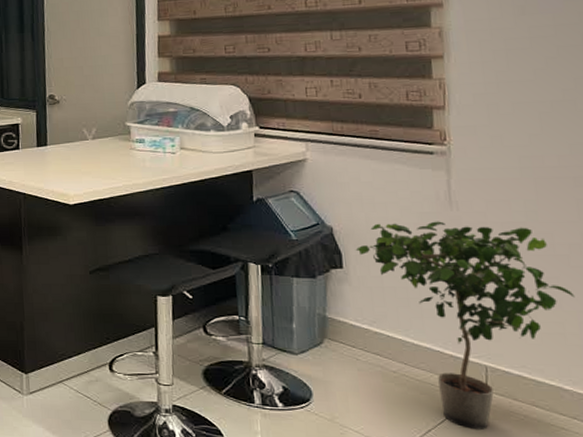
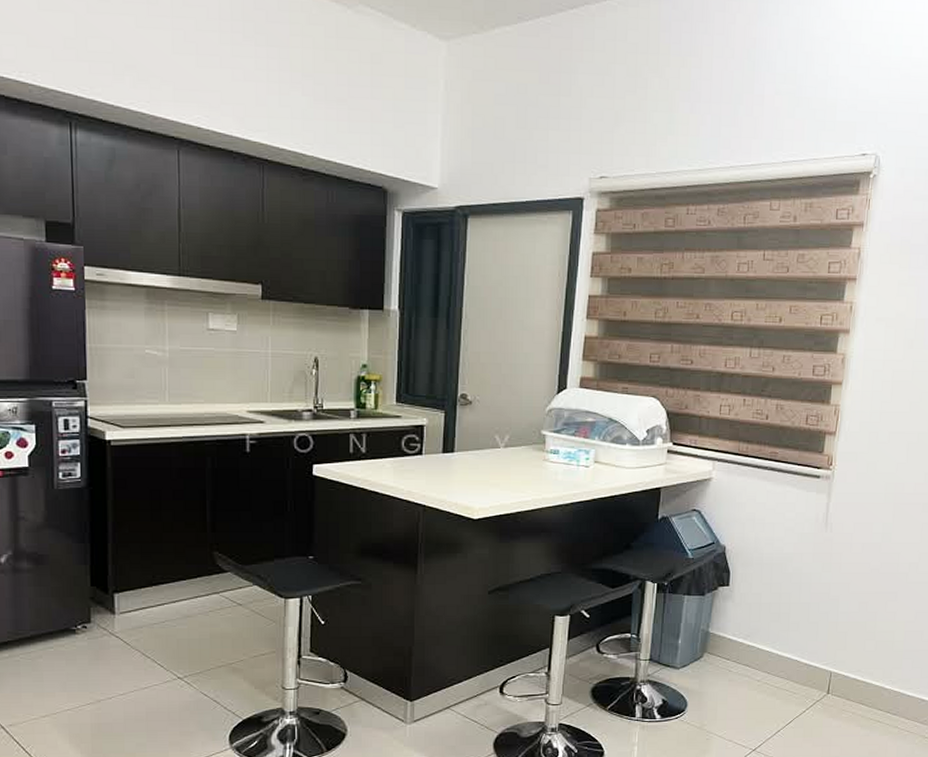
potted plant: present [355,221,575,429] -> none [742,541,906,727]

